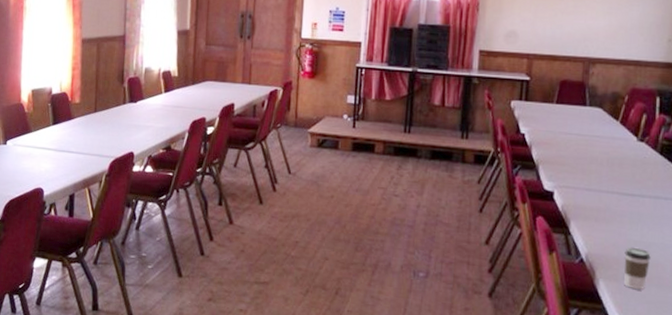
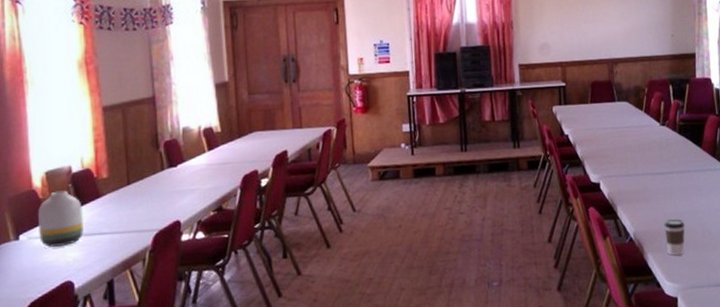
vase: none [21,108,58,157] -> present [38,190,85,247]

